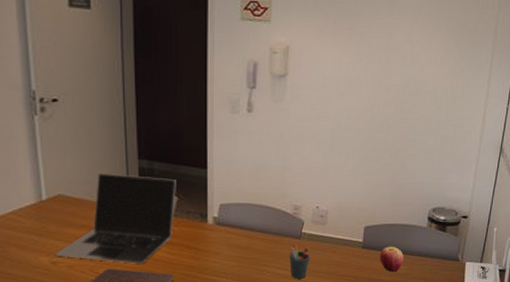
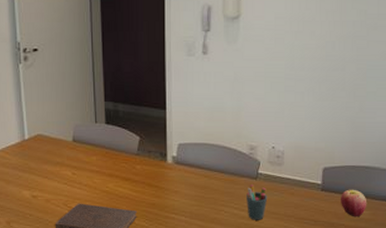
laptop: present [54,172,176,264] -> none [35,114,138,199]

